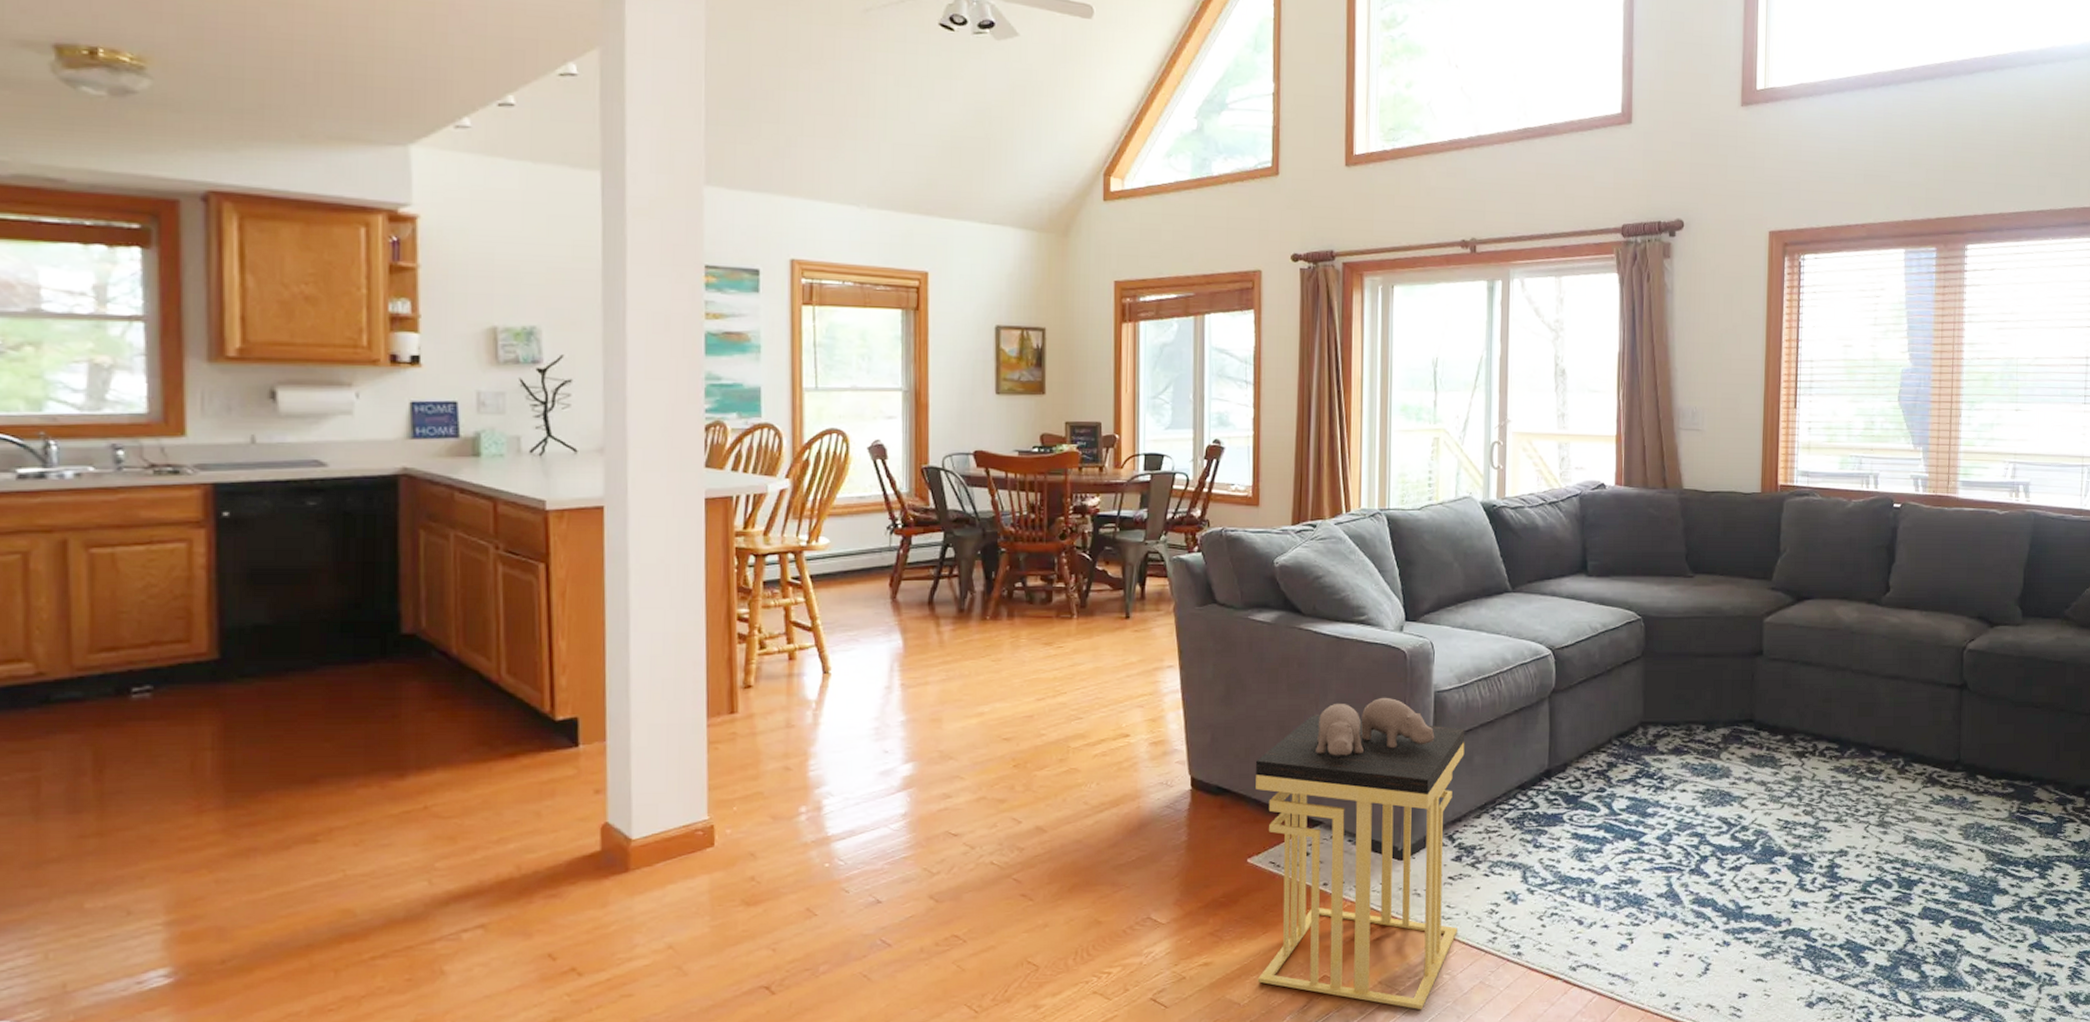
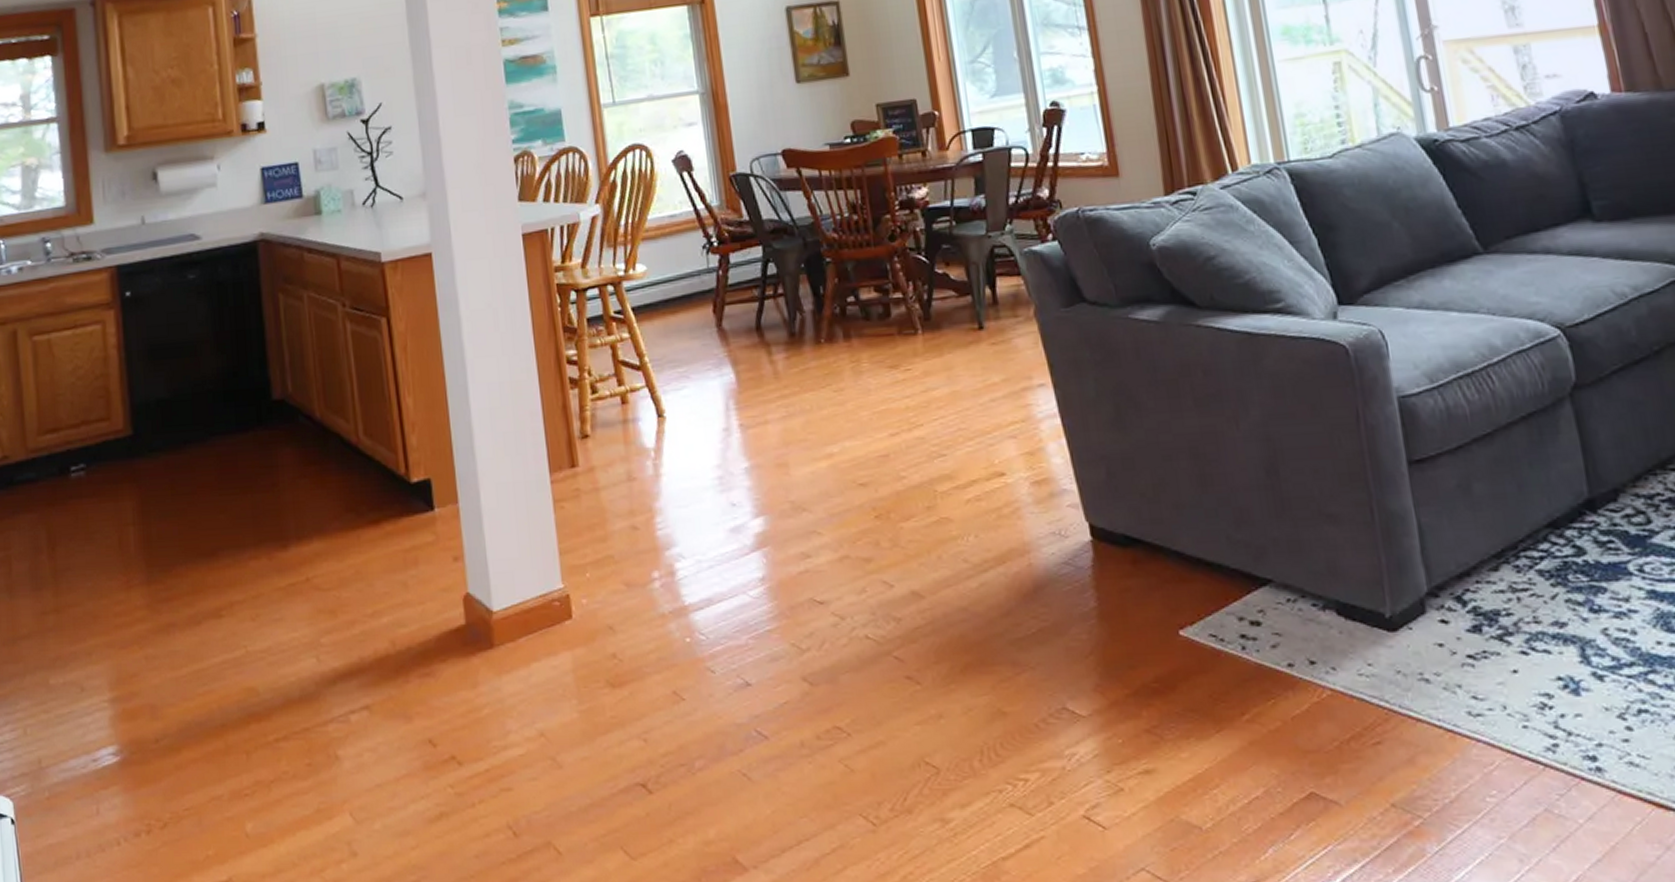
side table: present [1256,697,1465,1009] -> none [1169,408,1496,846]

